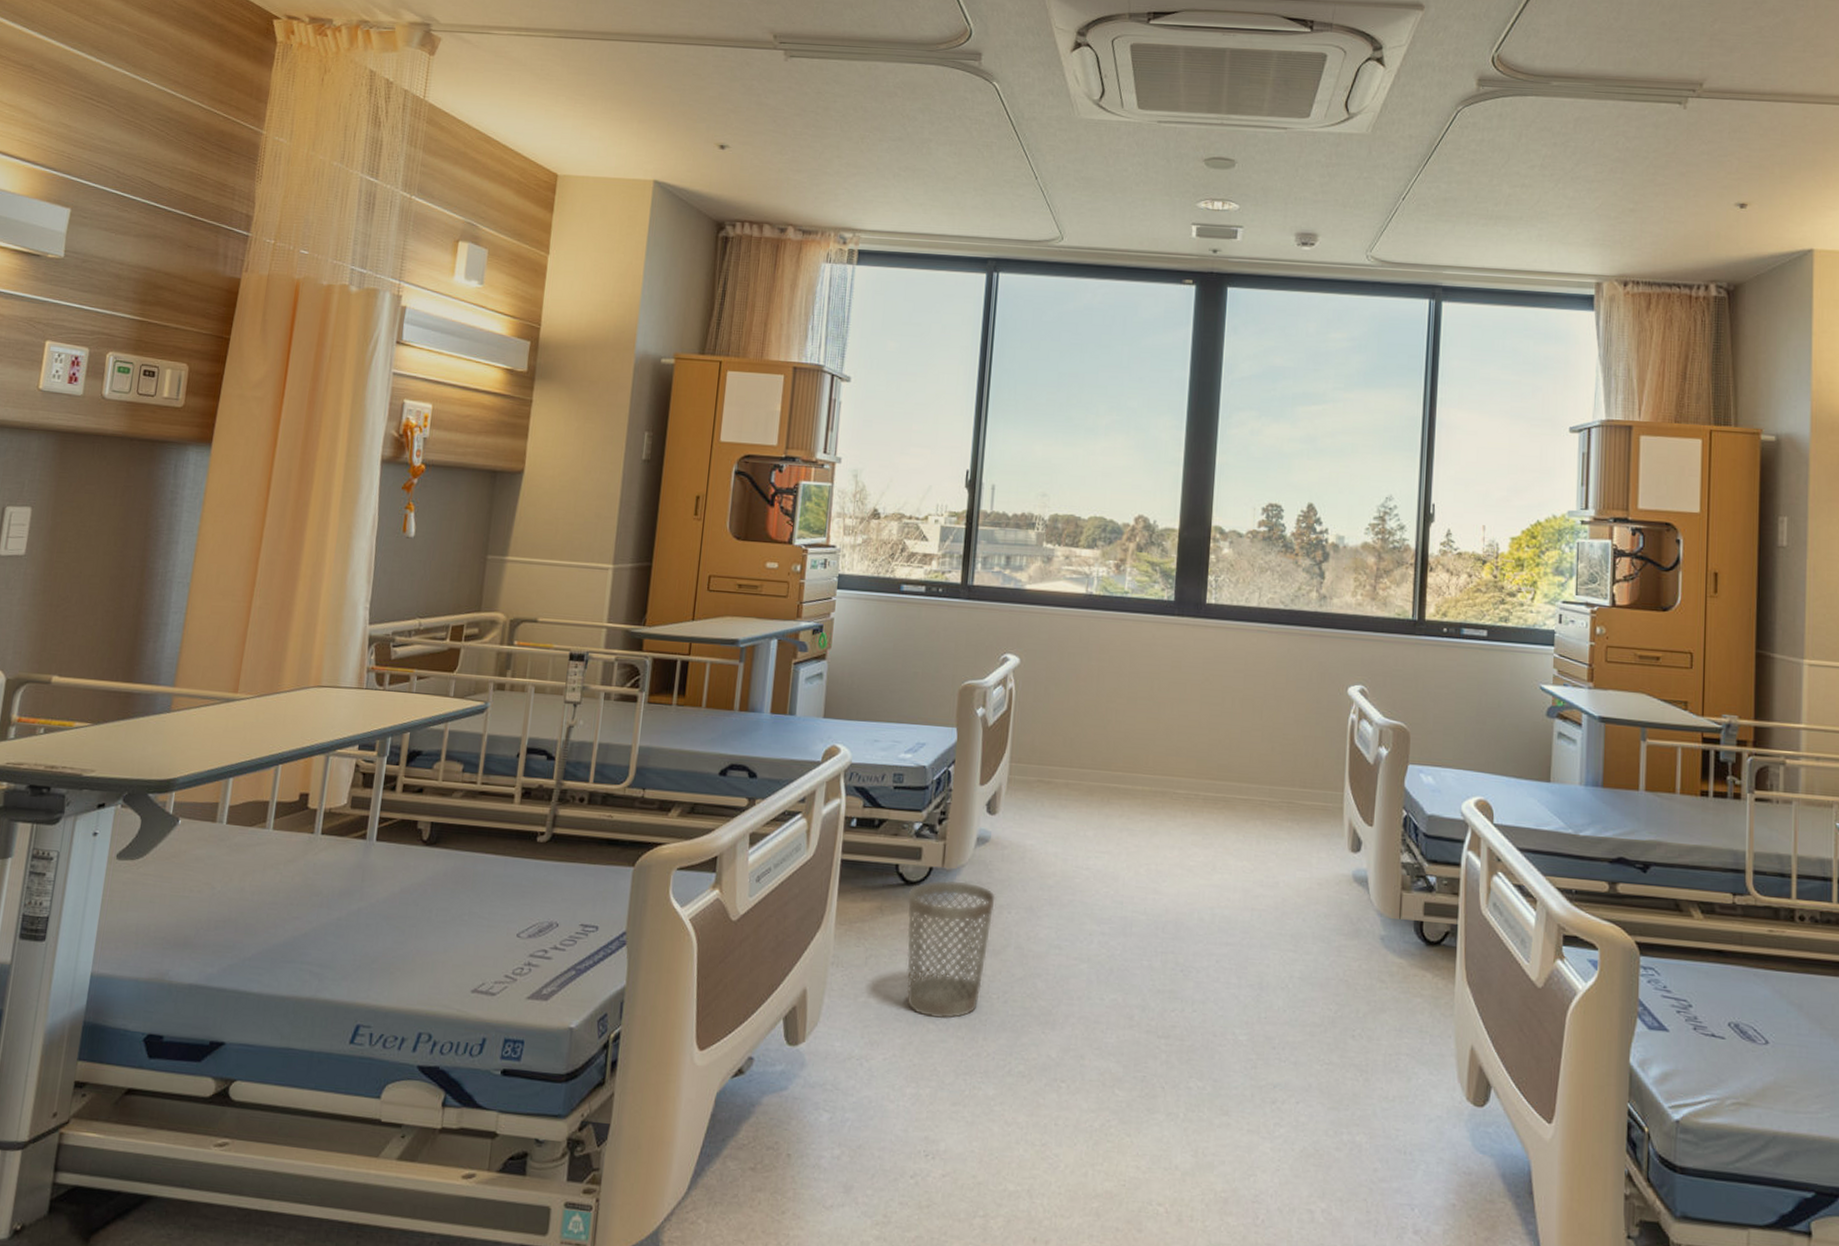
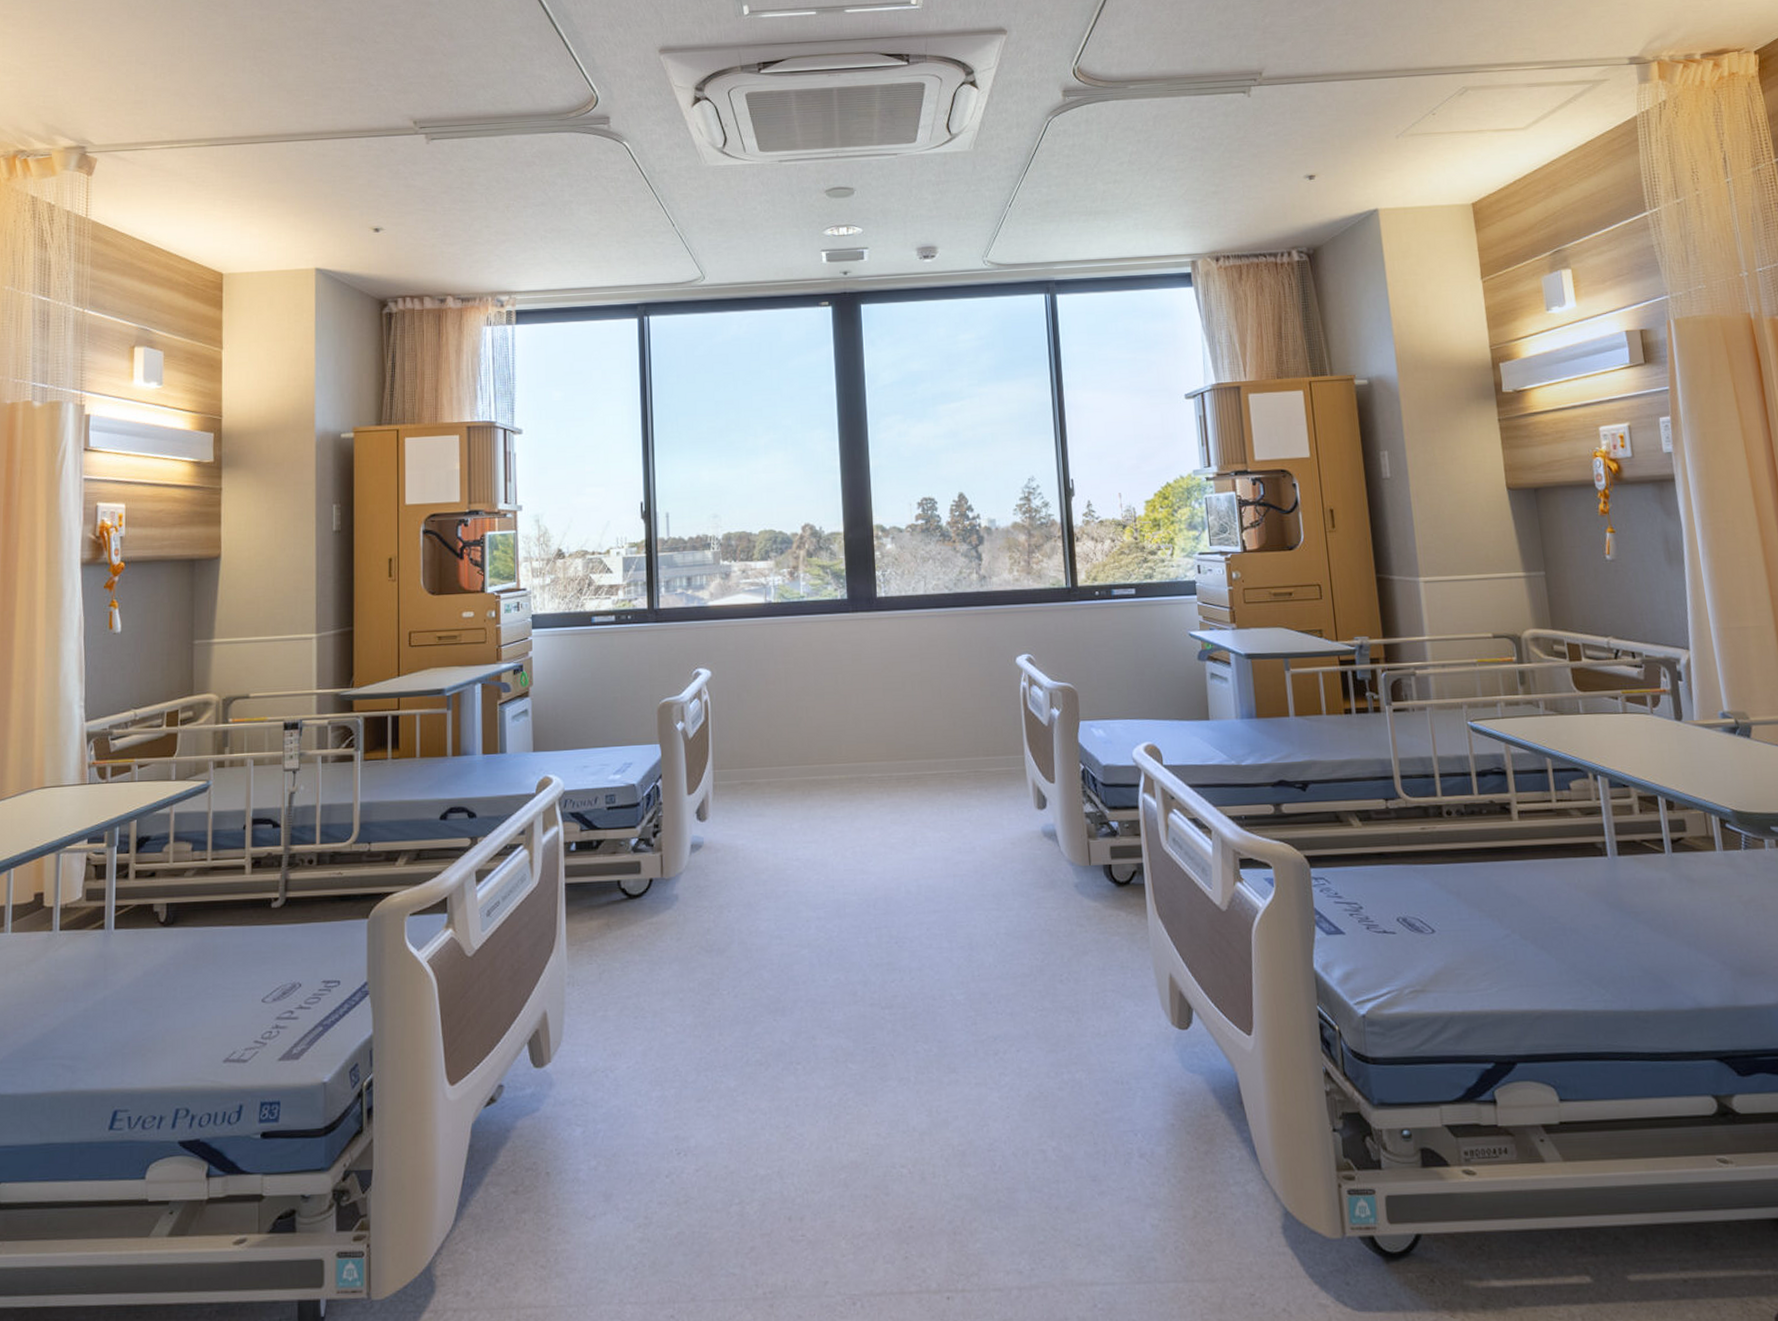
wastebasket: present [906,880,996,1019] -> none [632,888,715,1021]

